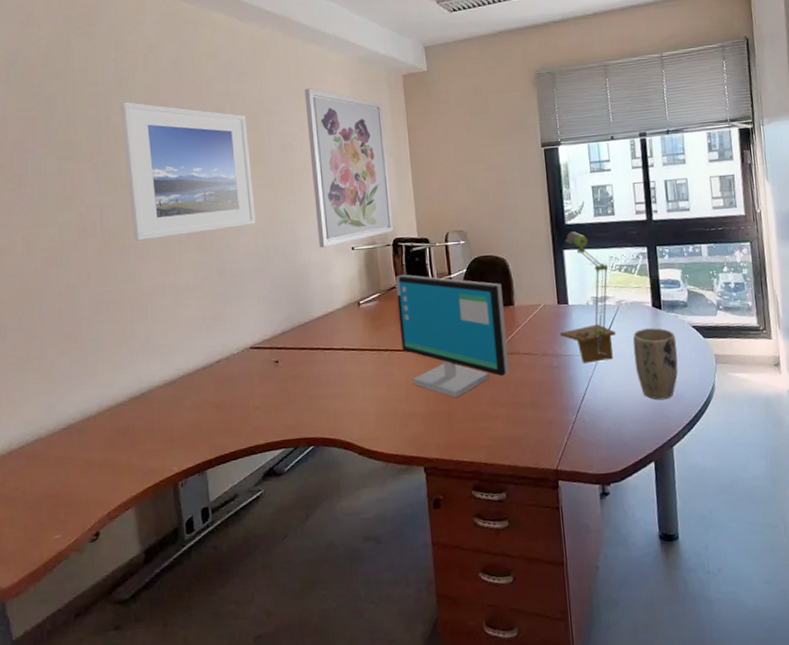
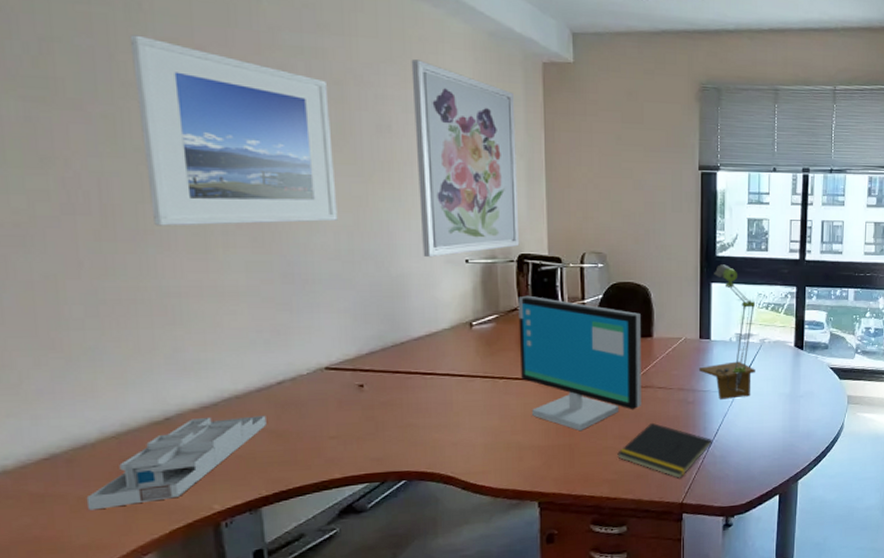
desk organizer: none [89,390,209,471] -> present [86,415,267,511]
notepad: none [491,388,580,444] -> present [617,422,712,478]
plant pot: present [633,328,678,400] -> none [771,367,814,437]

